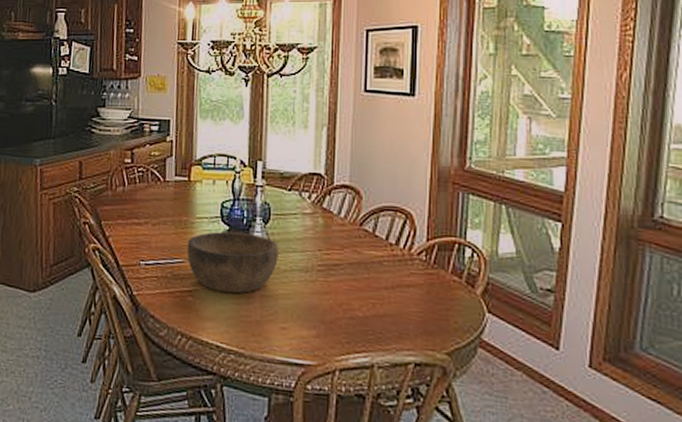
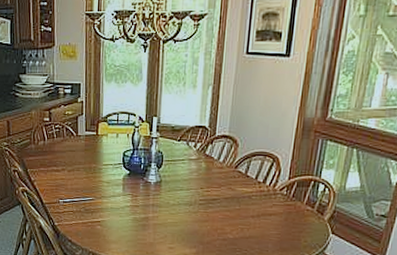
bowl: present [187,231,279,294] -> none [96,175,169,223]

